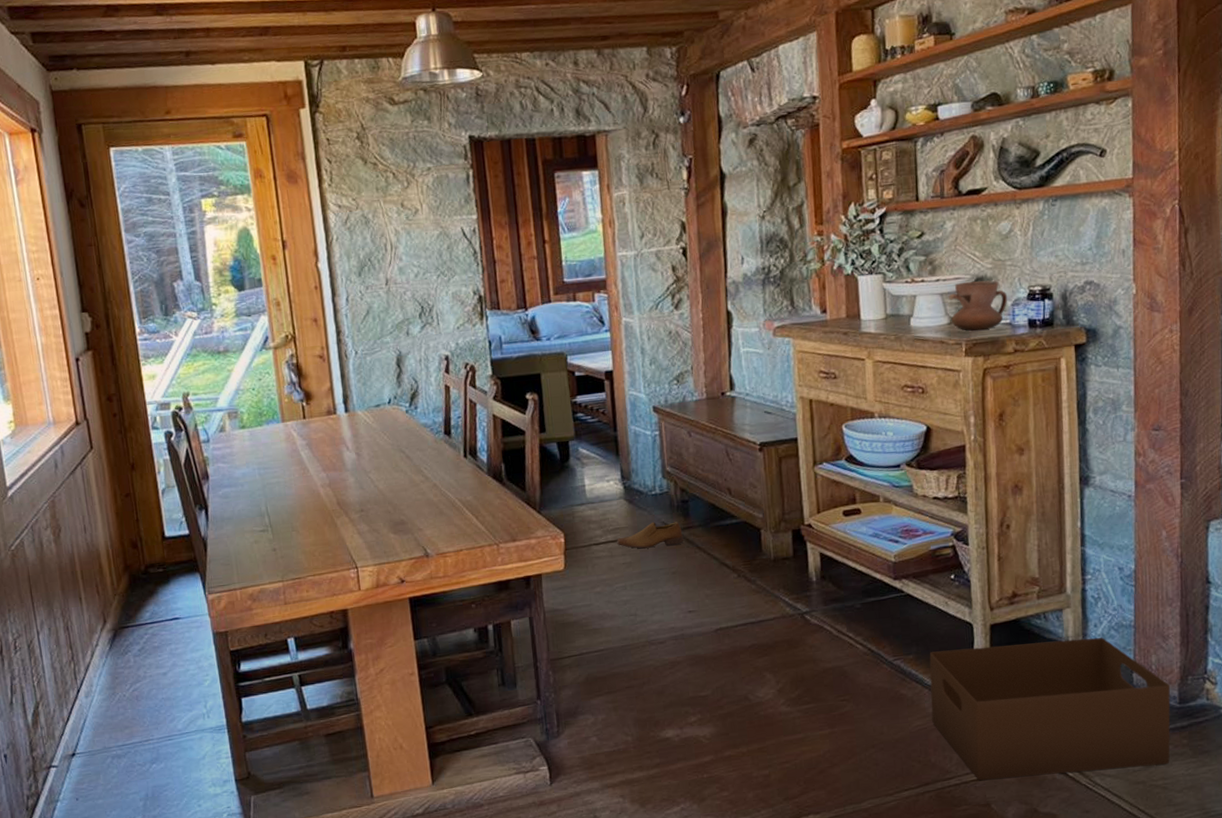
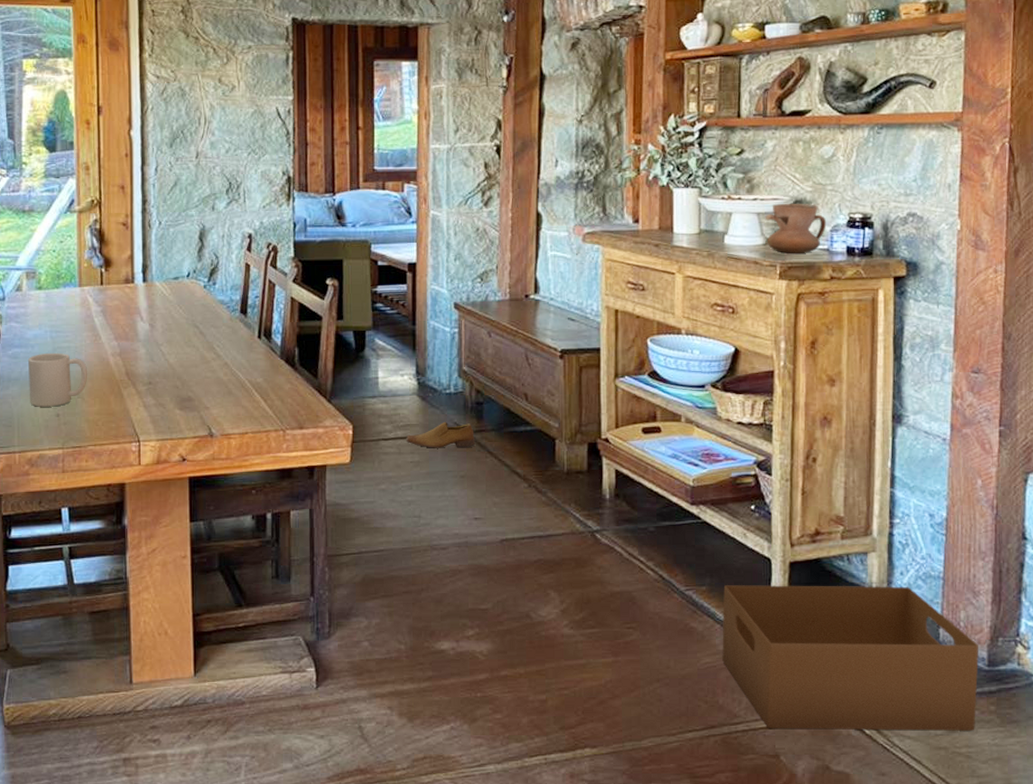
mug: none [239,488,300,544] -> present [28,352,88,407]

